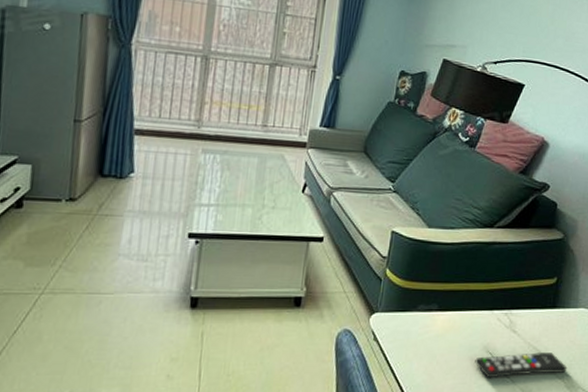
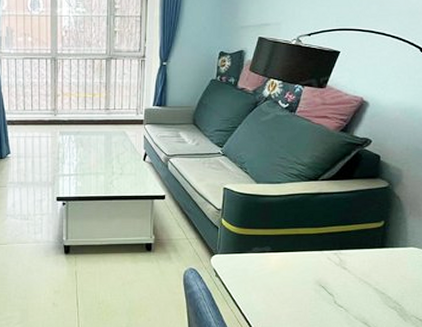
remote control: present [475,352,568,379] -> none [308,286,400,308]

